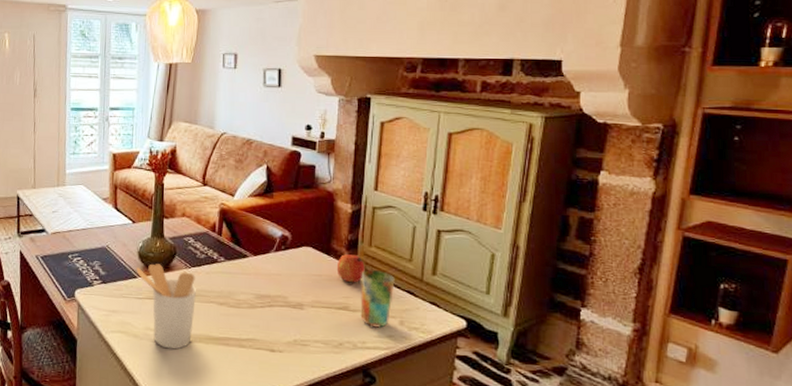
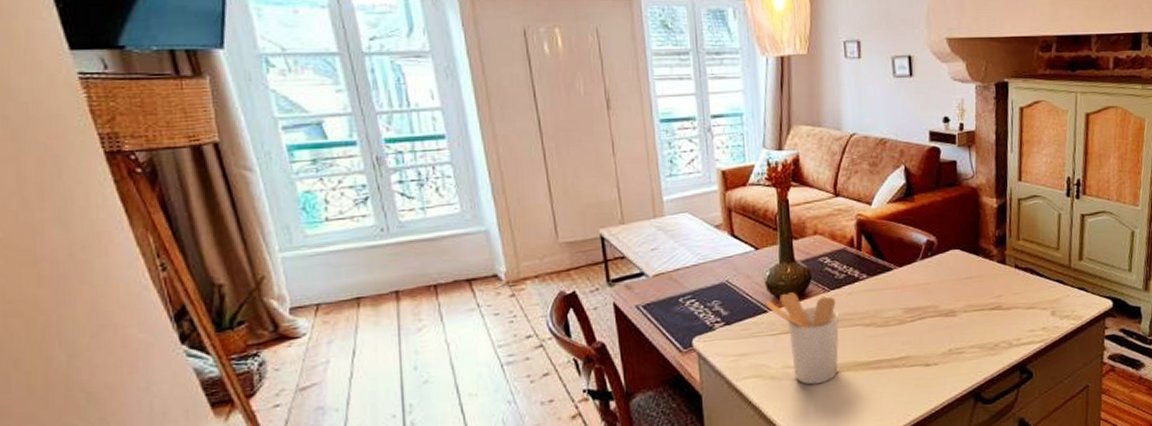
fruit: present [336,254,365,283] -> none [986,251,1015,281]
cup: present [360,268,395,328] -> none [1012,263,1044,322]

